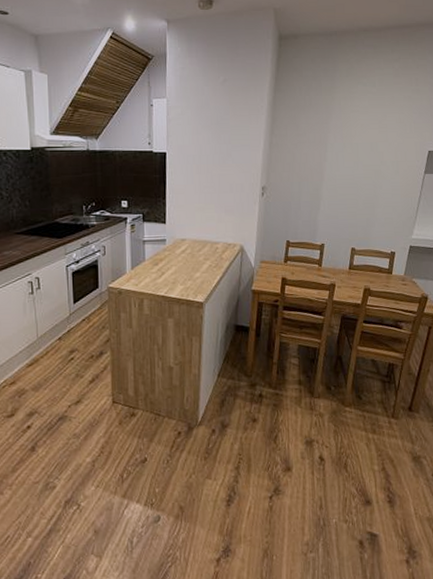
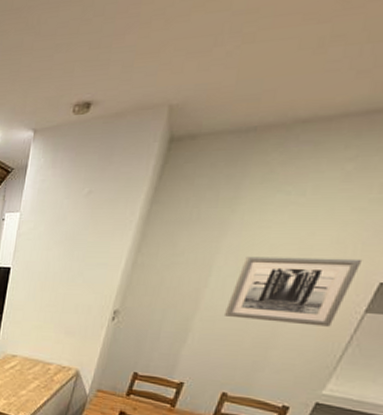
wall art: none [341,134,416,187] -> present [223,256,363,327]

